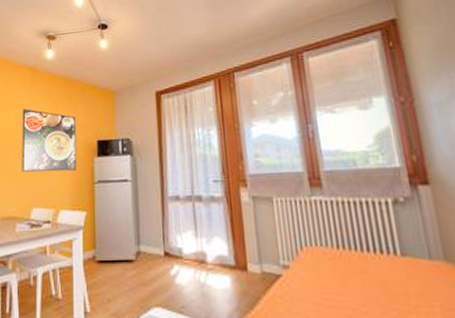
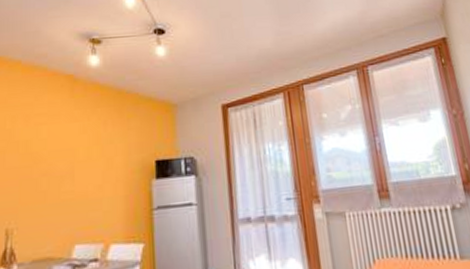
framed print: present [22,109,77,172] -> none [59,125,131,202]

